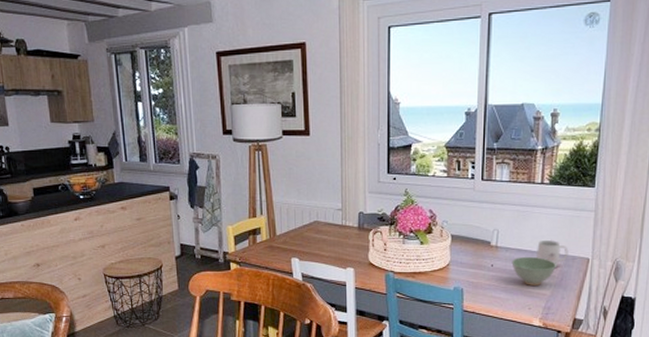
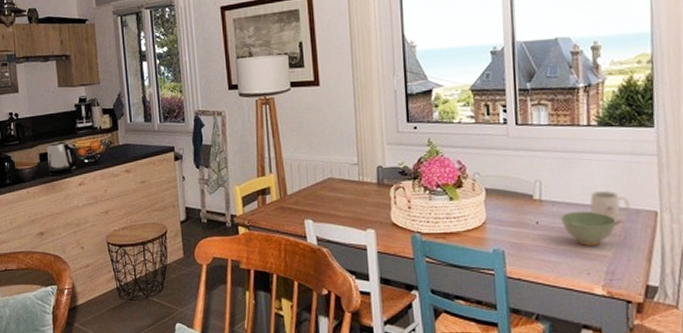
kettle: none [40,177,73,211] -> present [46,141,78,177]

